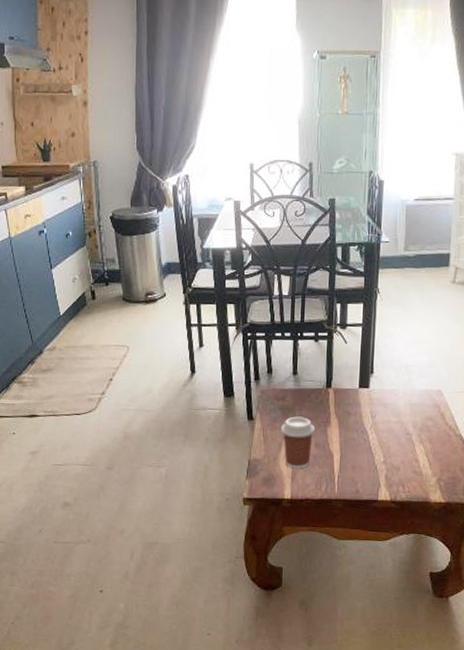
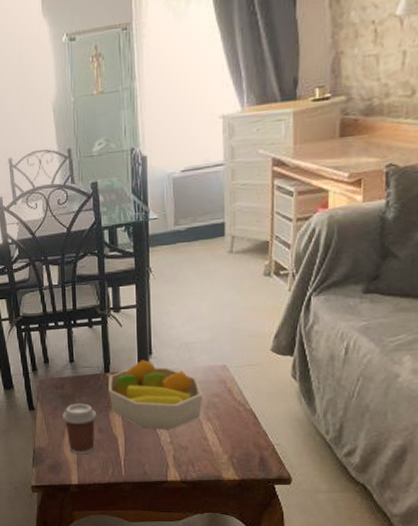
fruit bowl: none [329,378,418,450] -> present [108,360,203,430]

